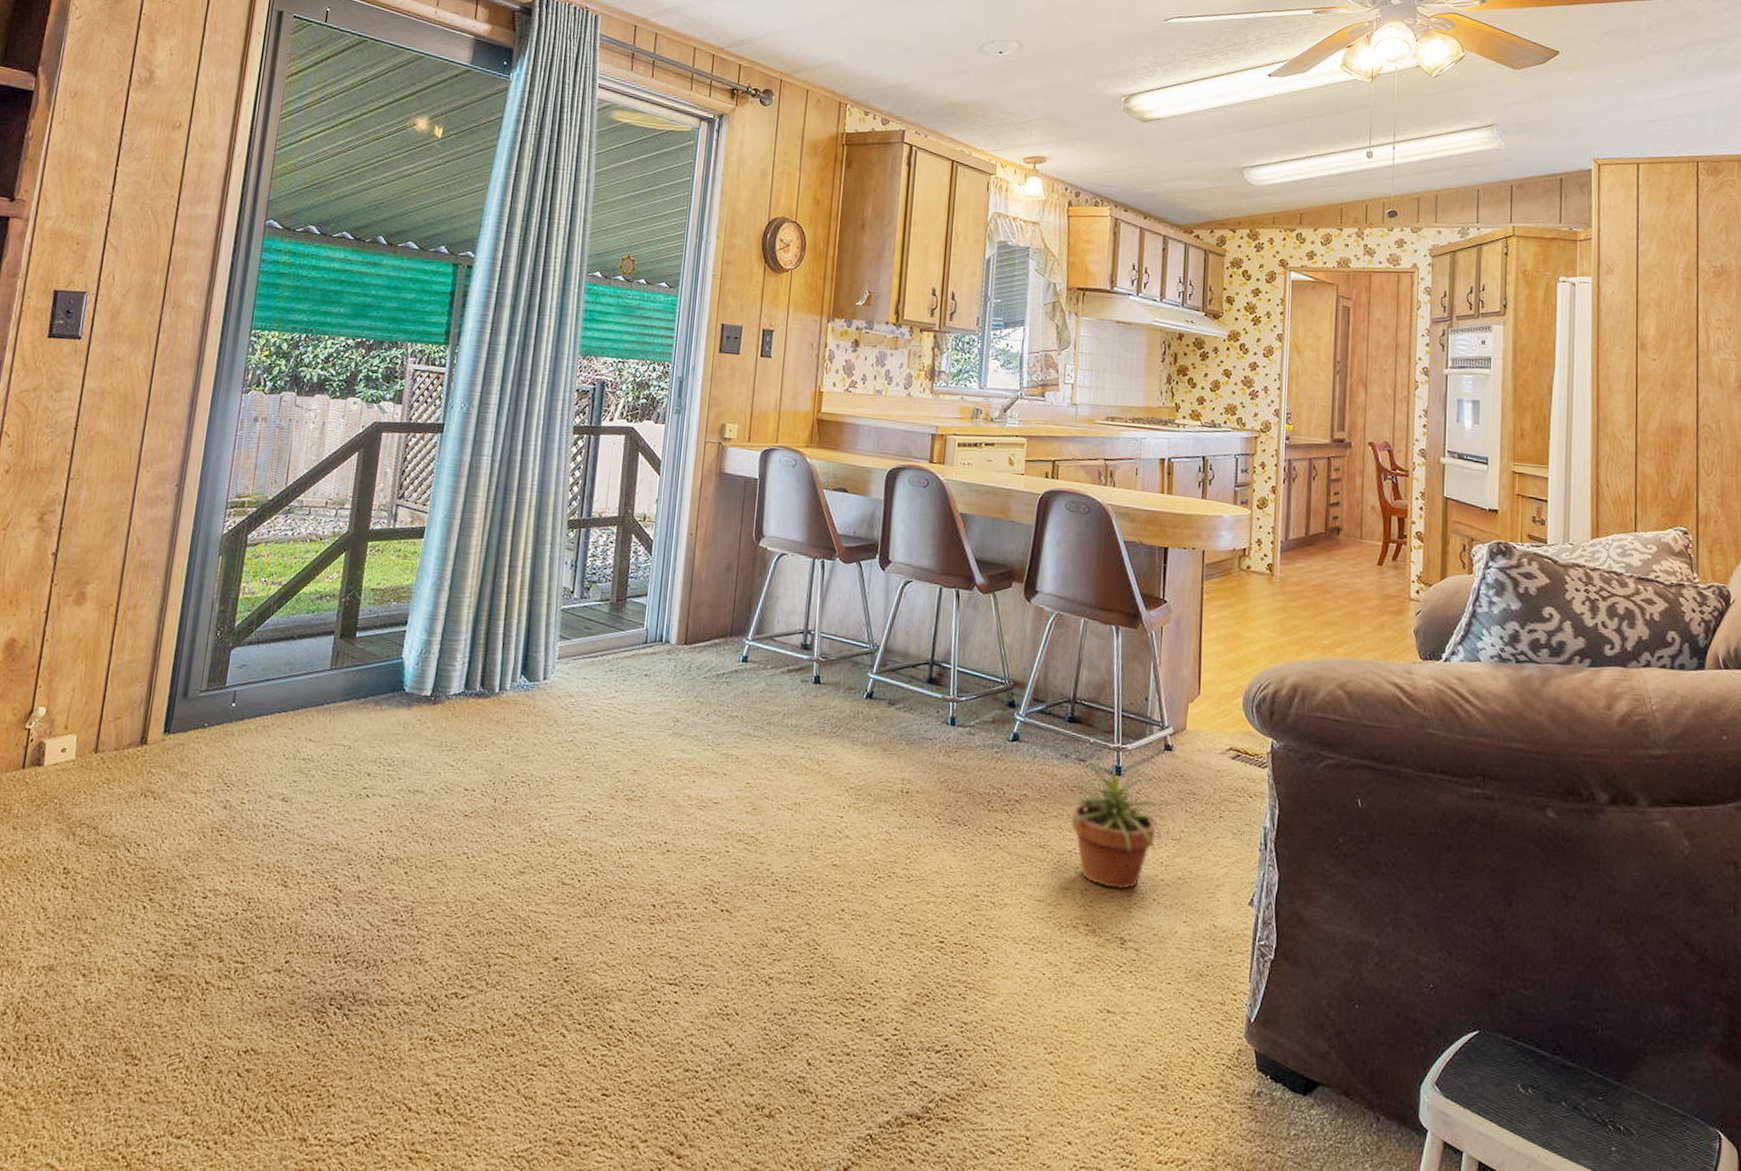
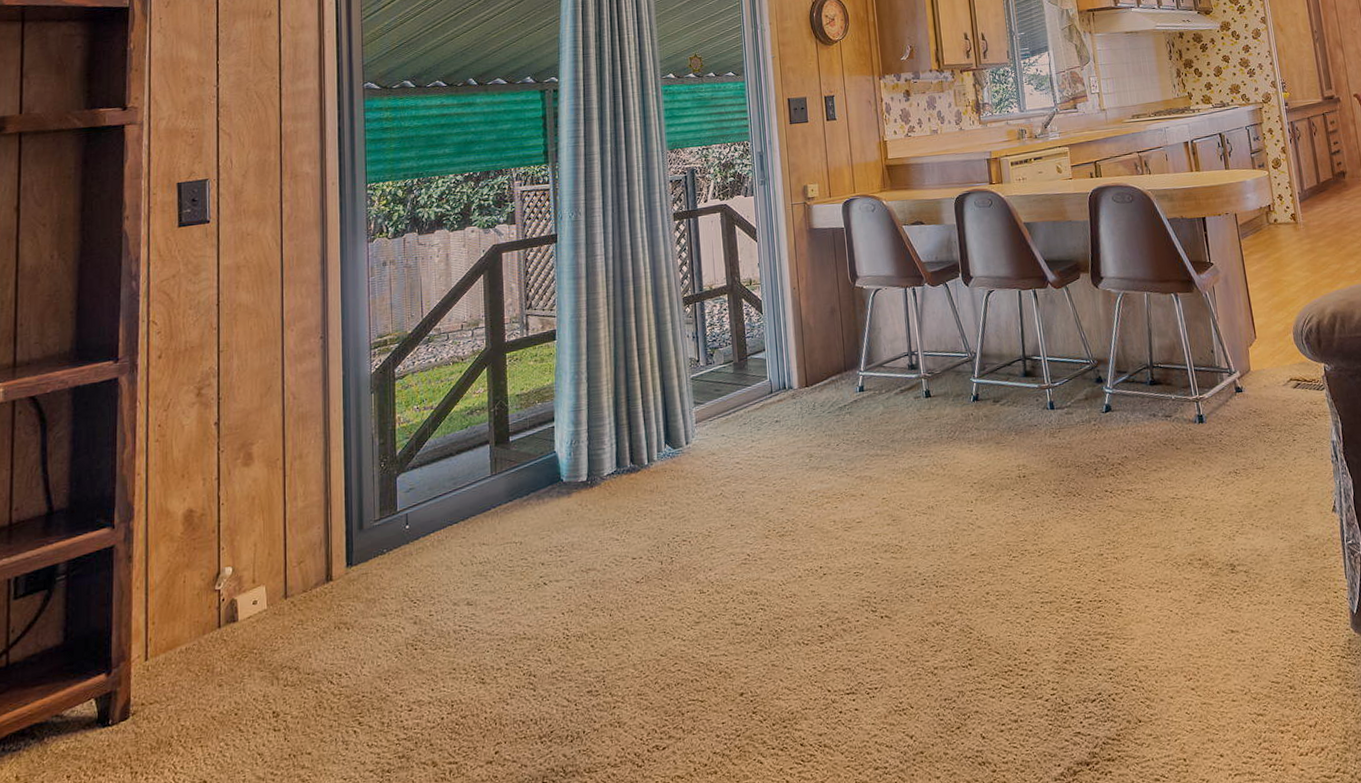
potted plant: present [1058,765,1172,889] -> none [1158,410,1251,523]

